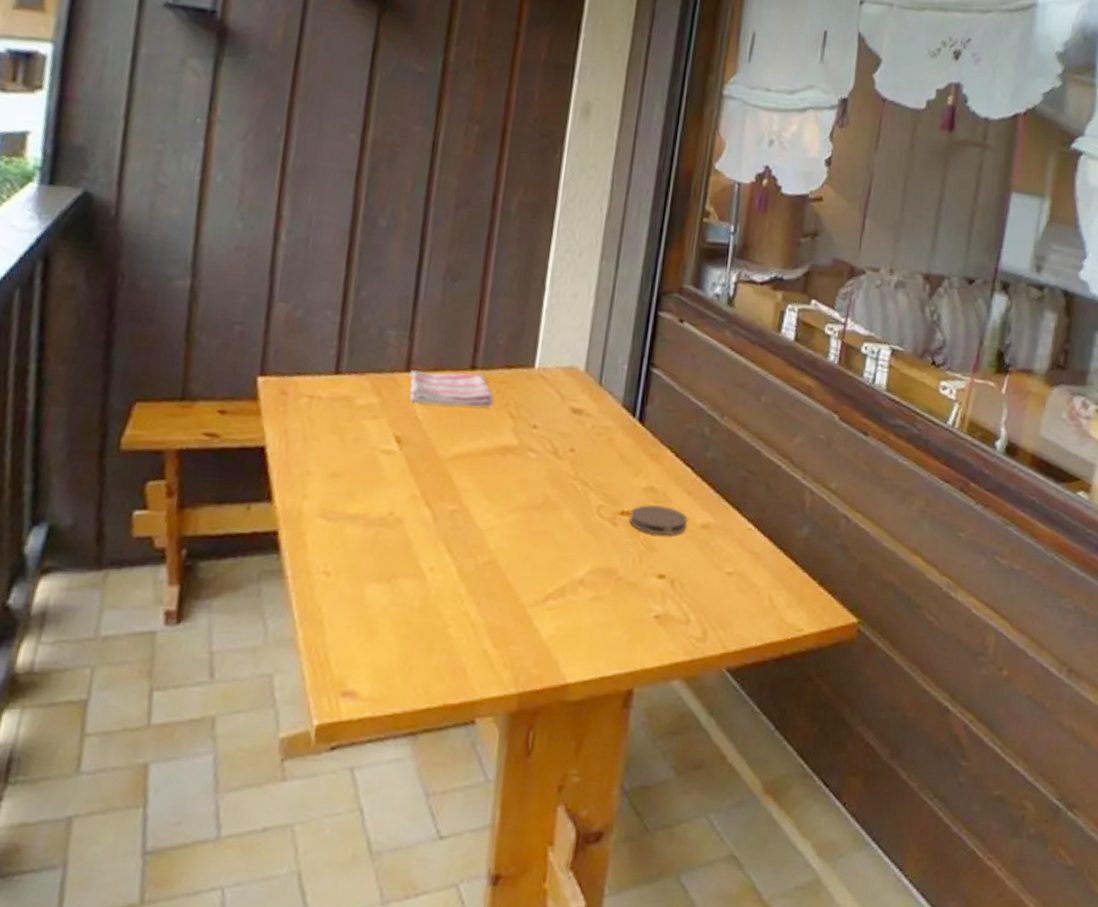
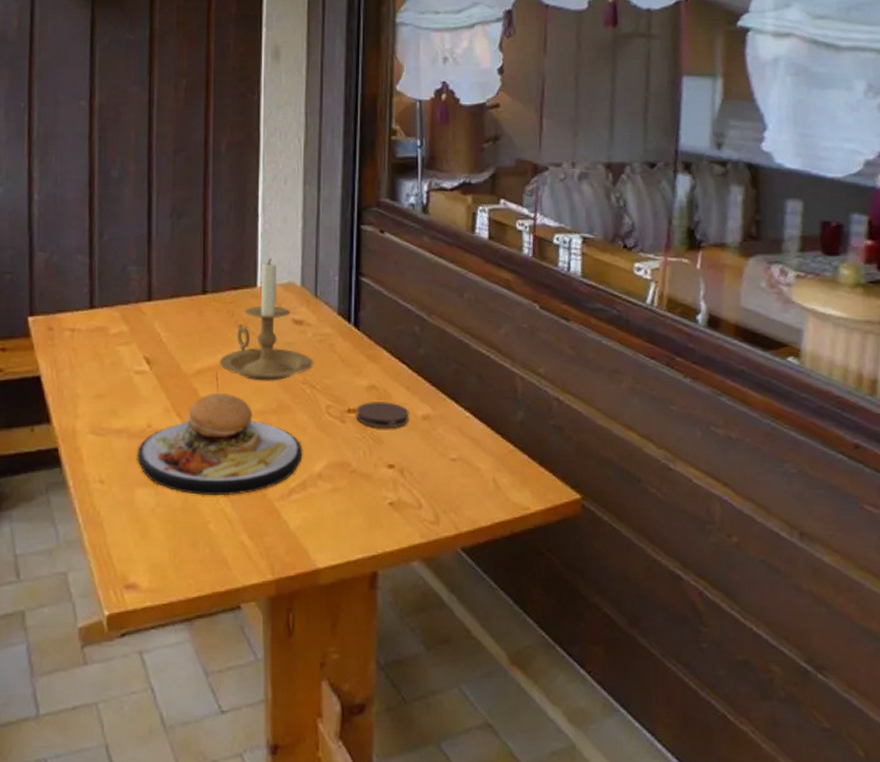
plate: none [371,459,566,598] -> present [136,372,303,496]
dish towel: present [409,370,494,407] -> none [152,297,224,328]
candle holder: none [482,337,589,474] -> present [220,258,313,381]

